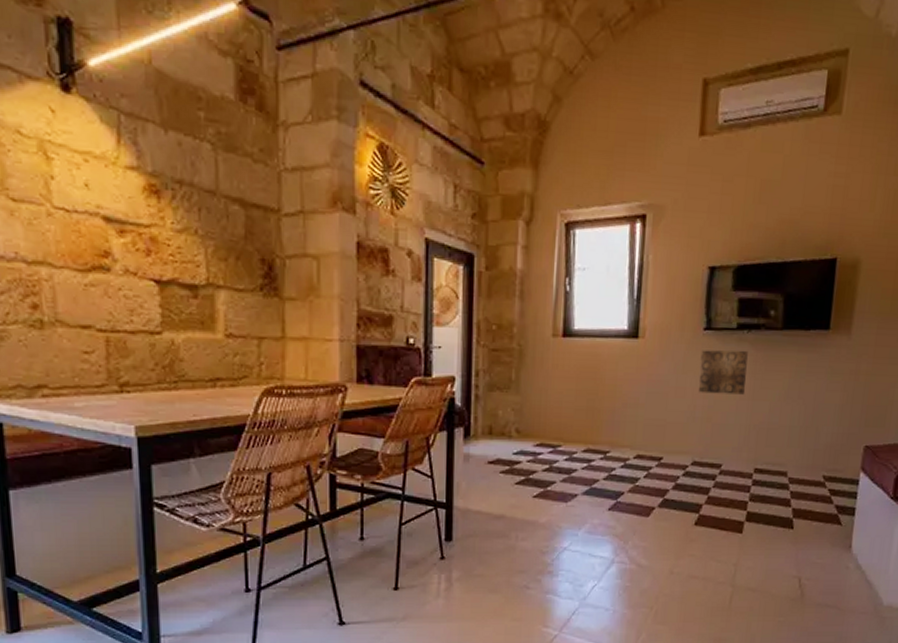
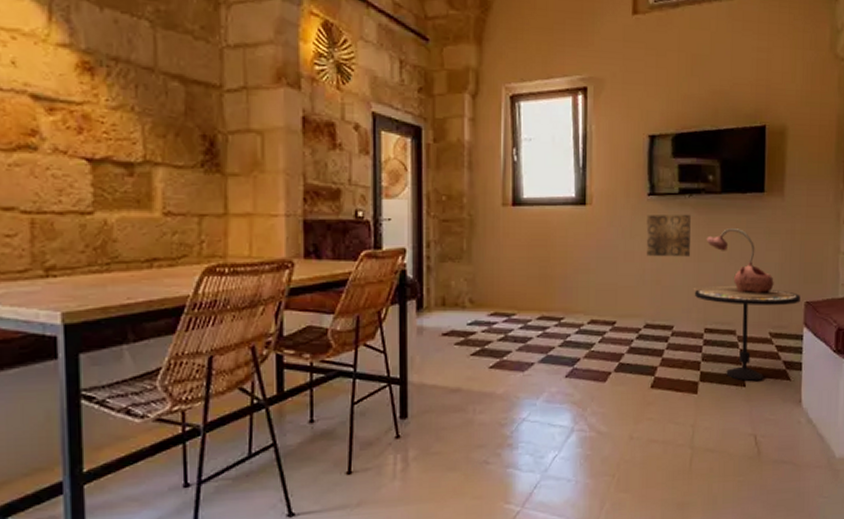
table lamp: none [745,367,854,442] -> present [693,229,794,300]
side table: none [746,428,860,525] -> present [694,289,800,382]

